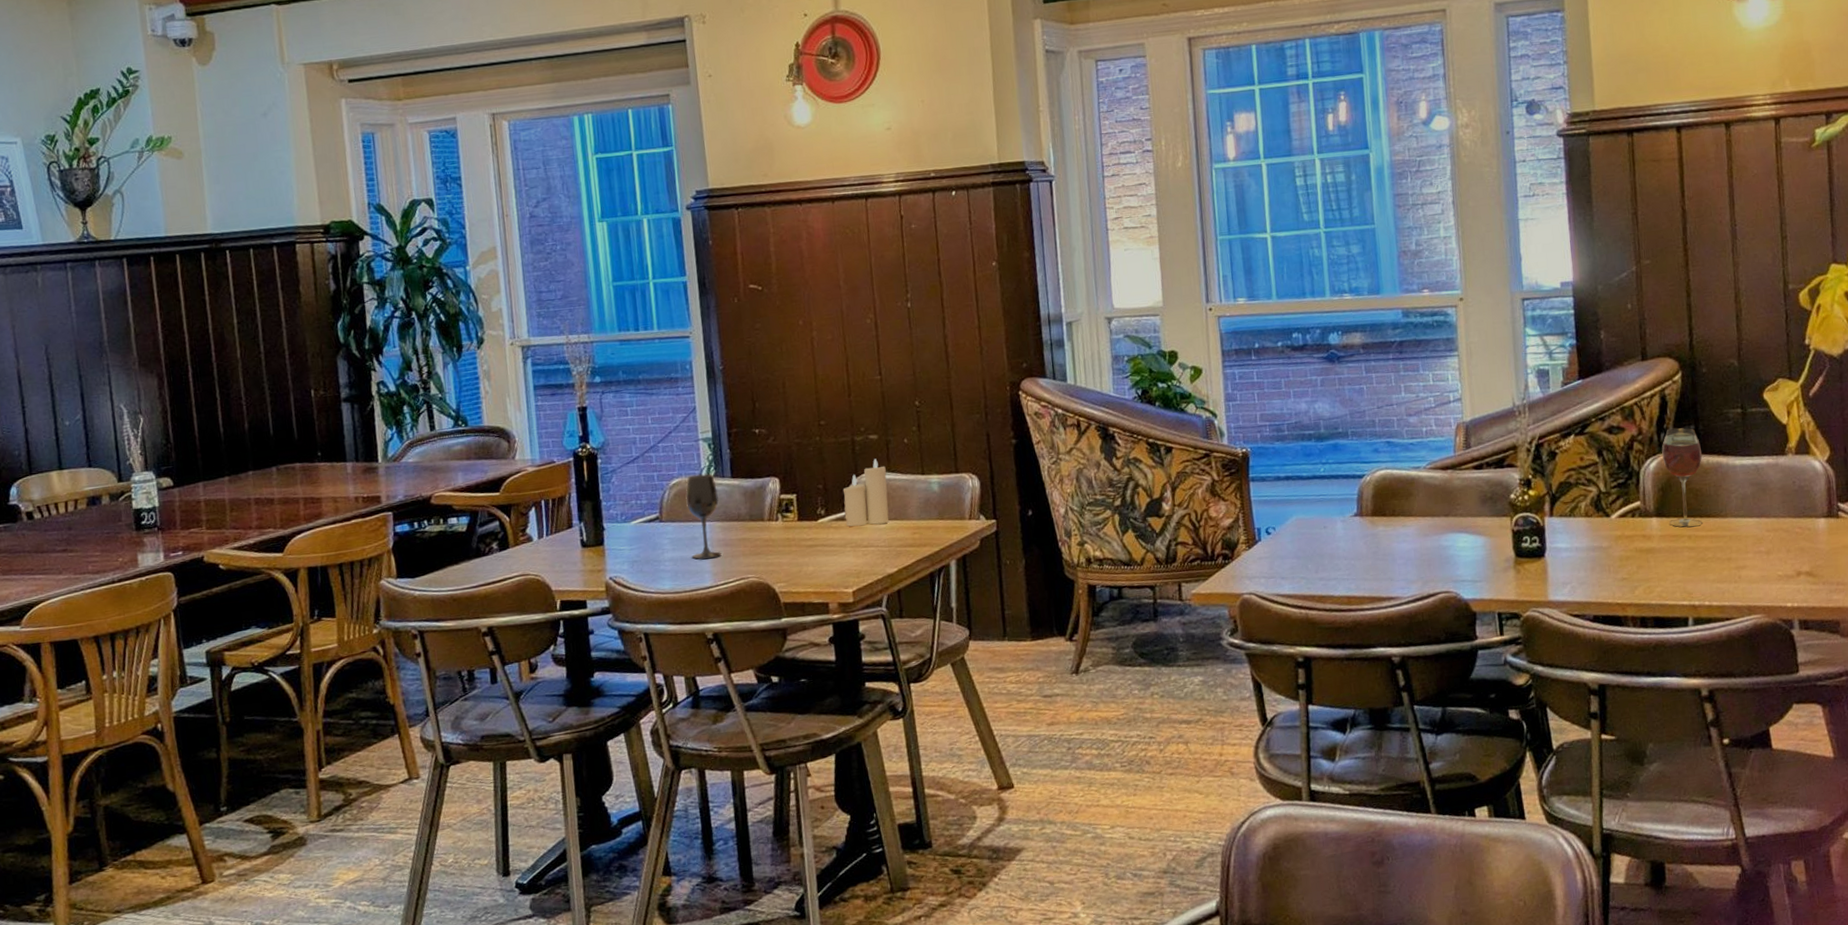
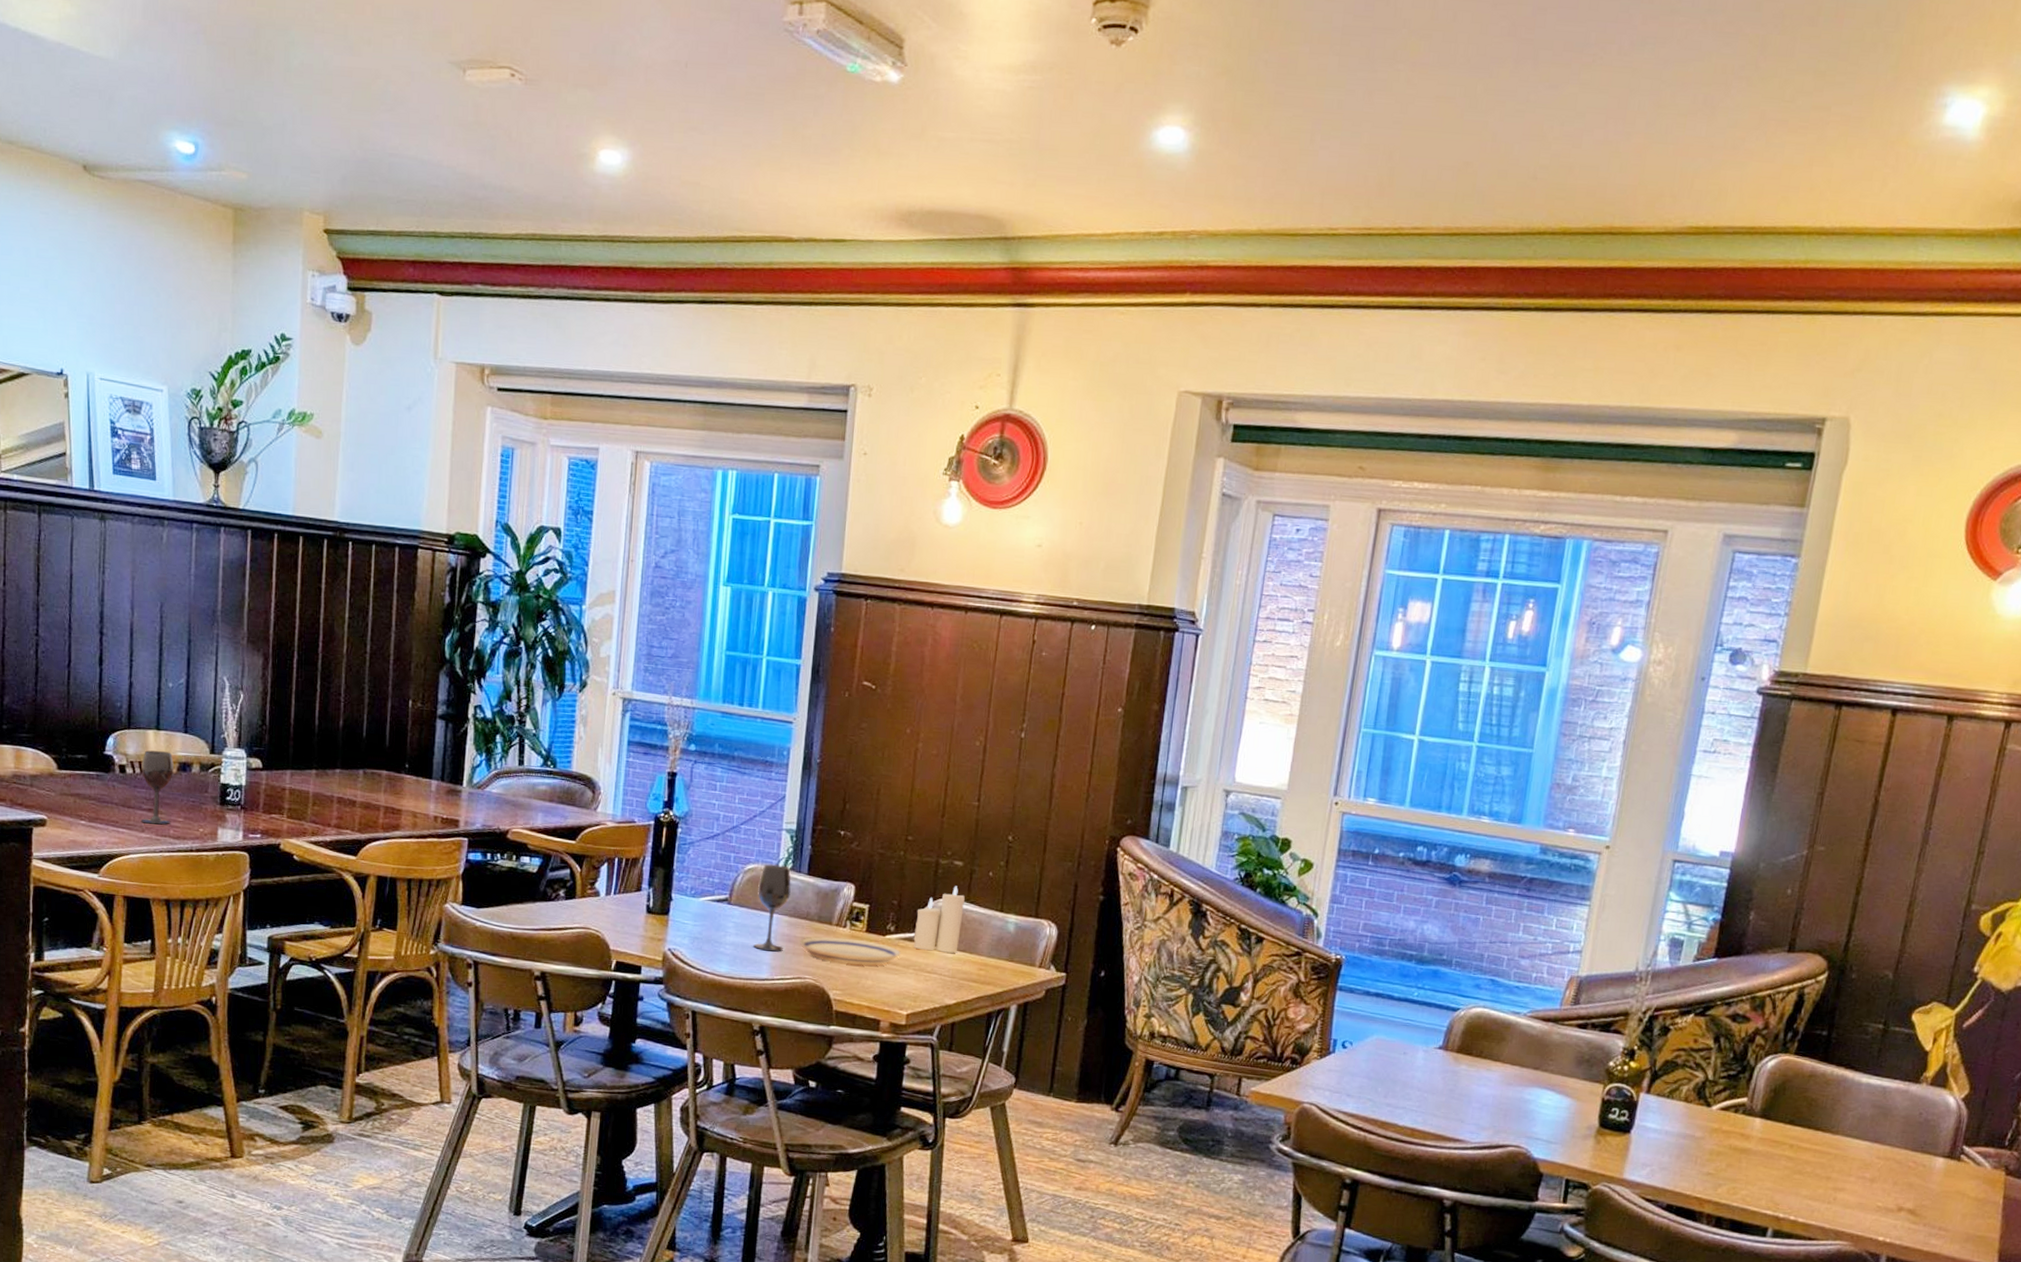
wine glass: none [48,489,87,565] -> present [140,750,174,825]
plate: none [736,528,835,557] -> present [800,937,901,966]
wineglass: present [1661,427,1703,528] -> none [1773,1029,1830,1137]

